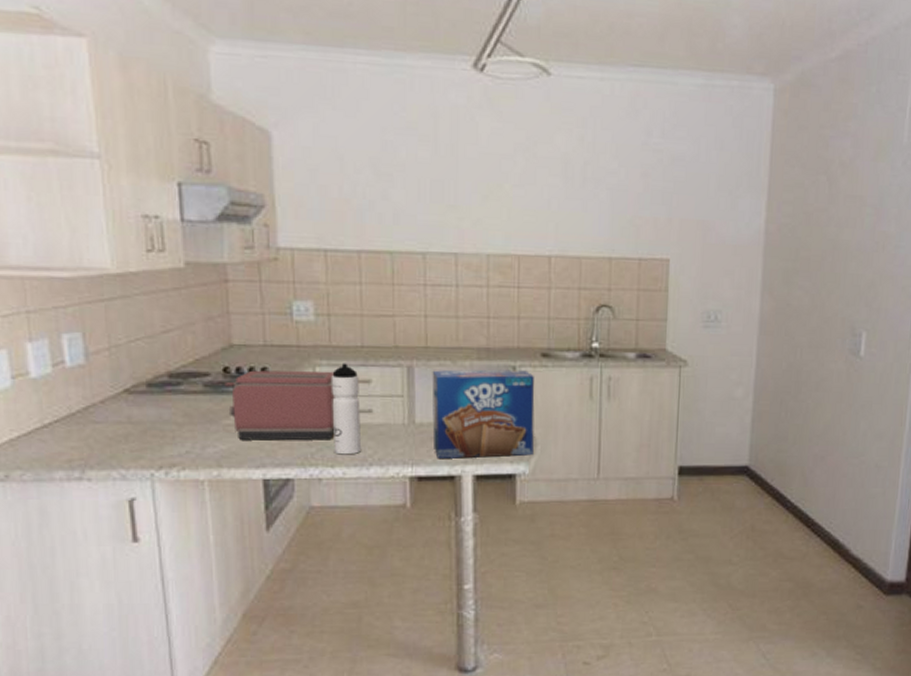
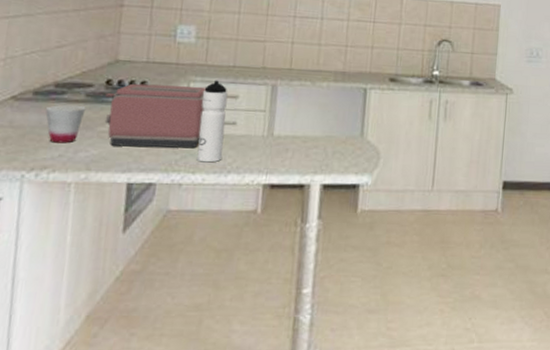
cup: none [162,396,206,439] -> present [45,104,86,143]
toaster pastry box: present [432,369,535,459] -> none [287,89,382,169]

